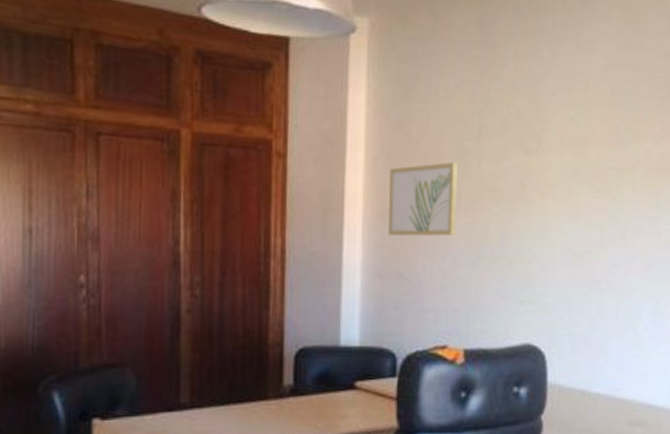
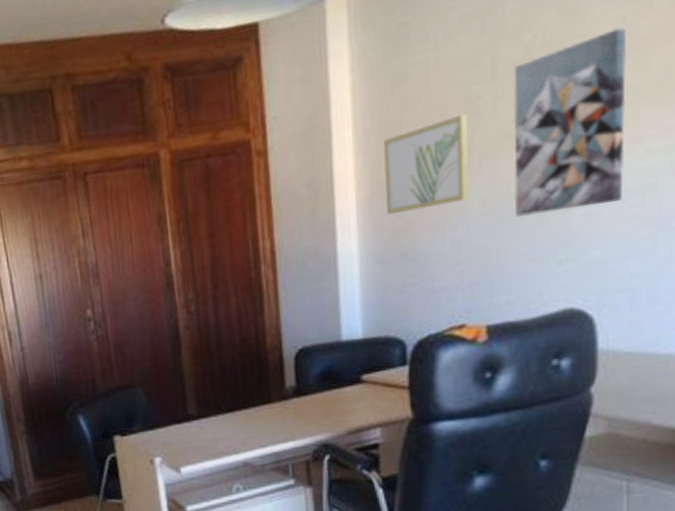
wall art: none [490,123,573,260] -> present [513,27,626,217]

